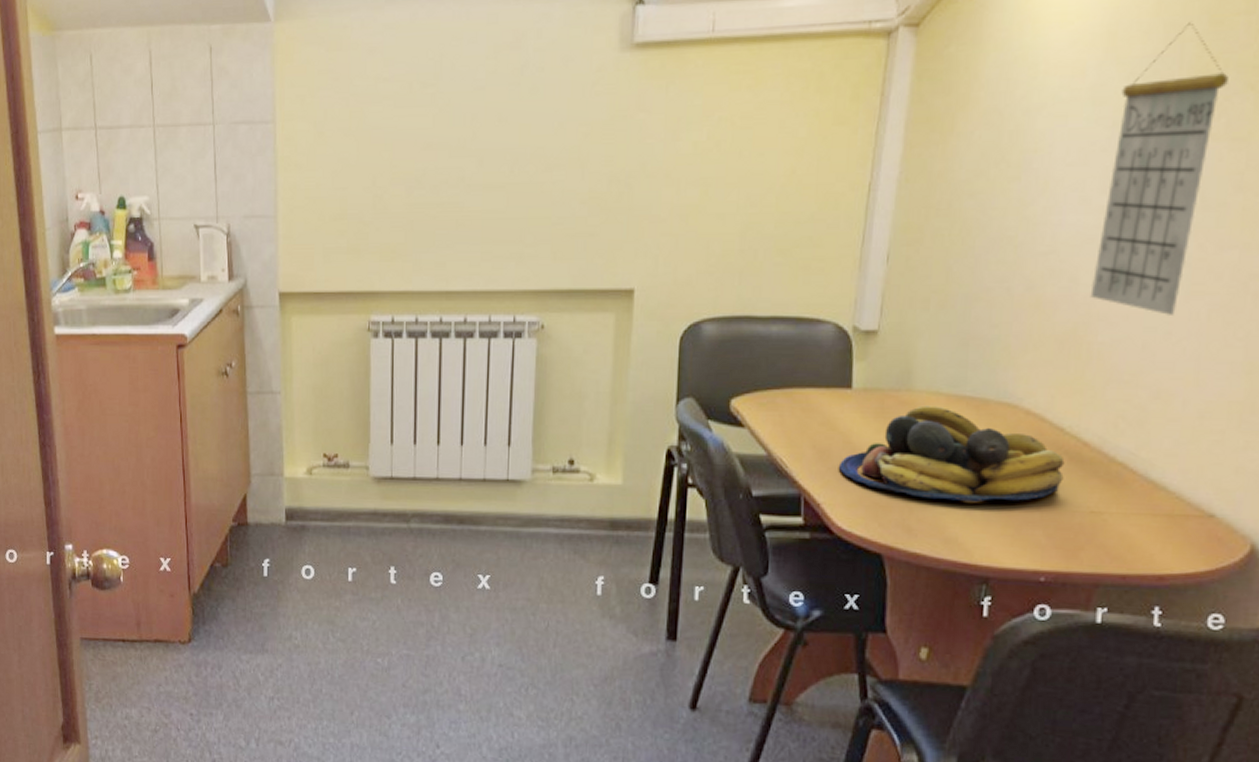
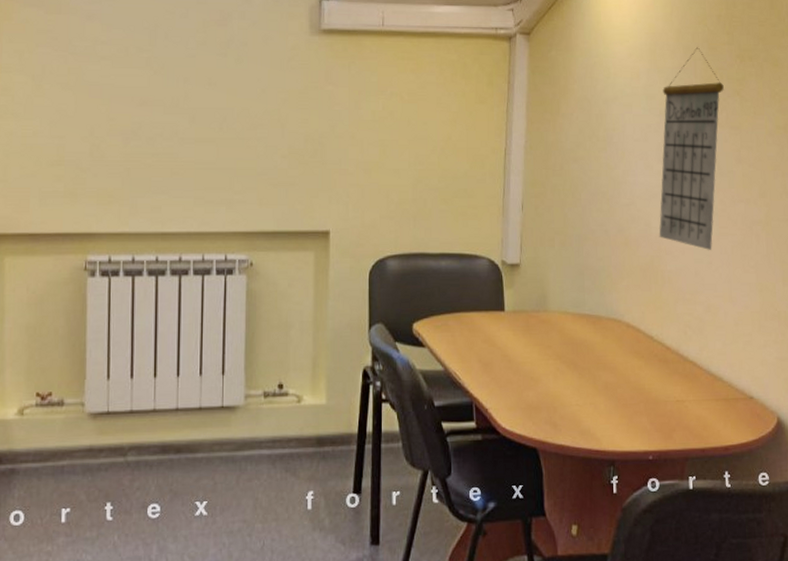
fruit bowl: present [838,405,1065,503] -> none [499,323,657,400]

